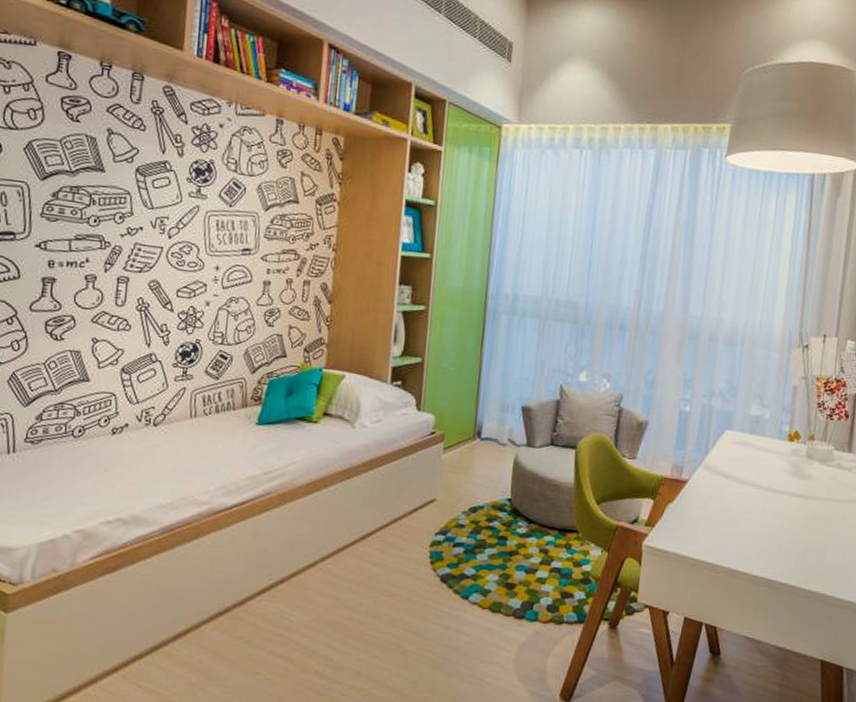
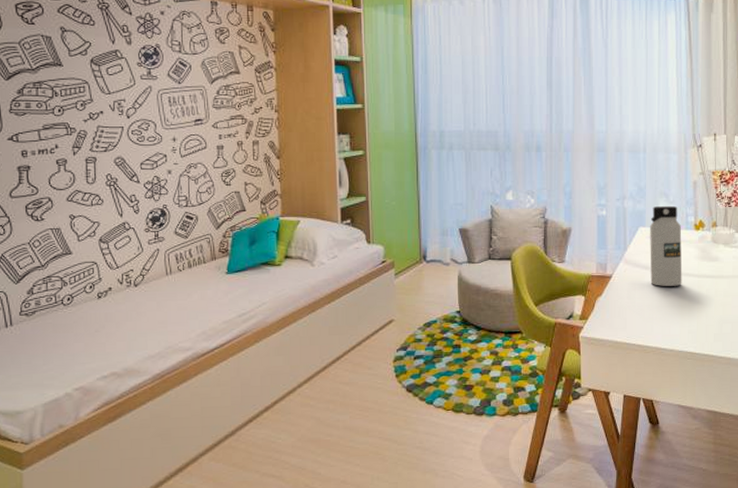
water bottle: none [730,408,773,502] -> present [650,205,682,286]

